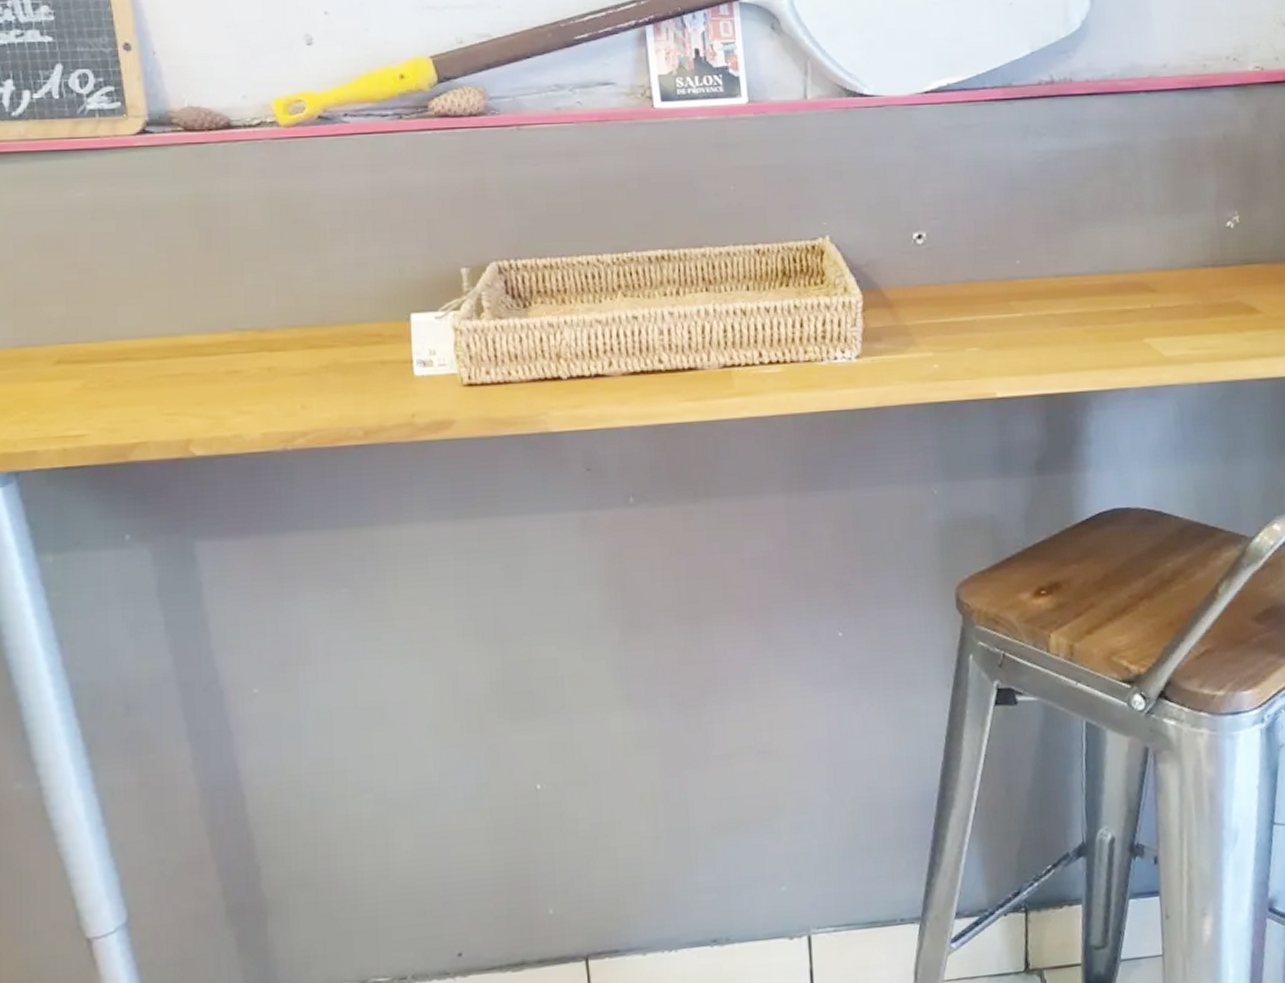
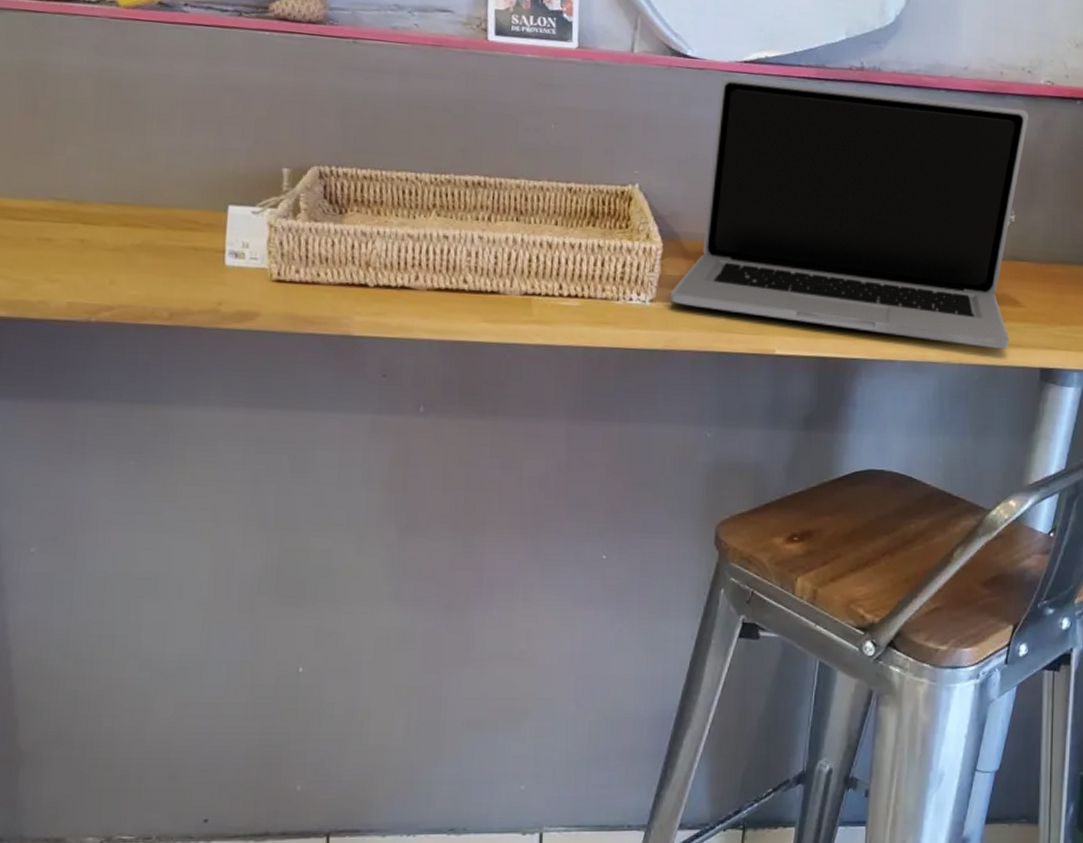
laptop: none [876,101,1251,363] -> present [669,77,1028,349]

